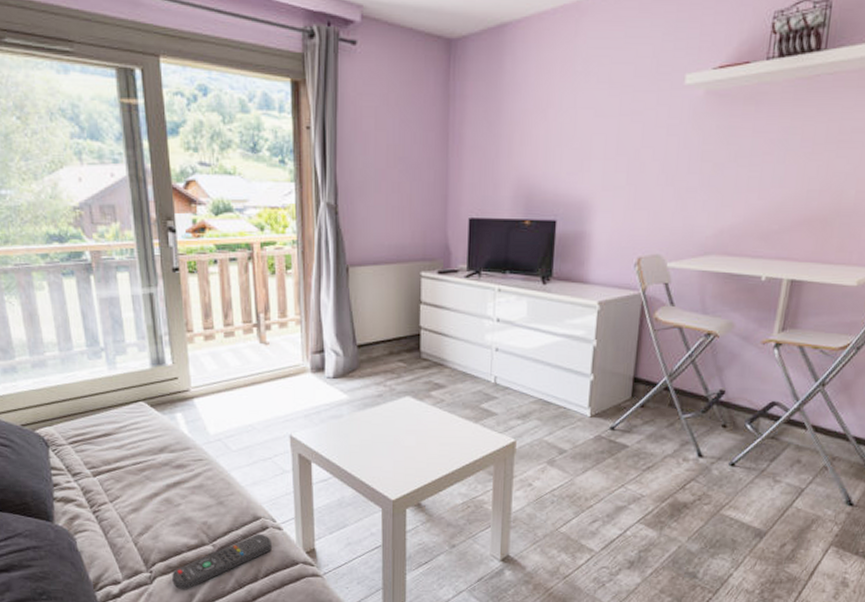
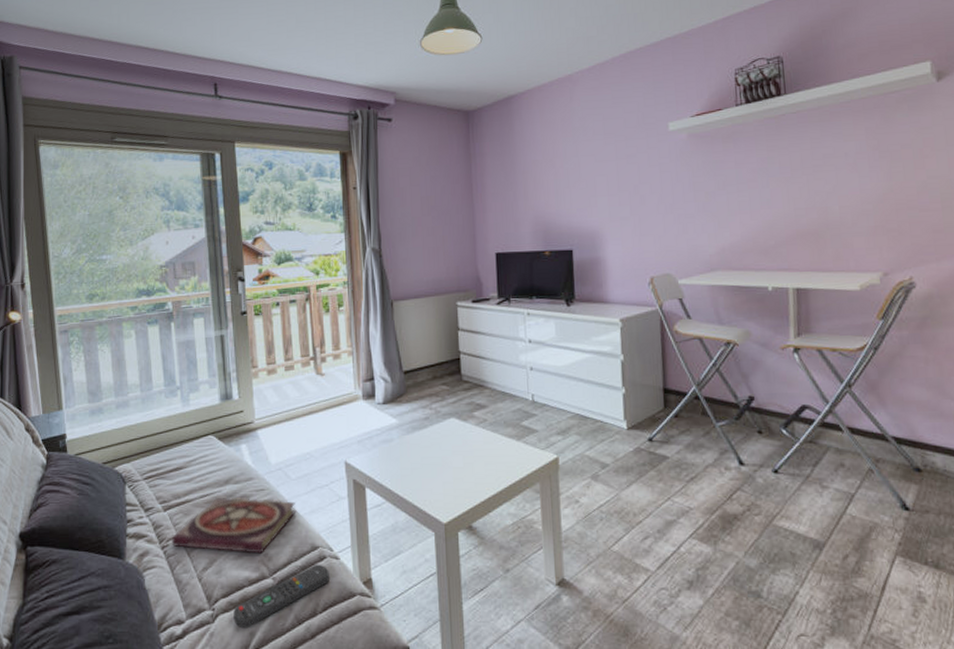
book: none [103,466,238,522] -> present [171,498,297,554]

